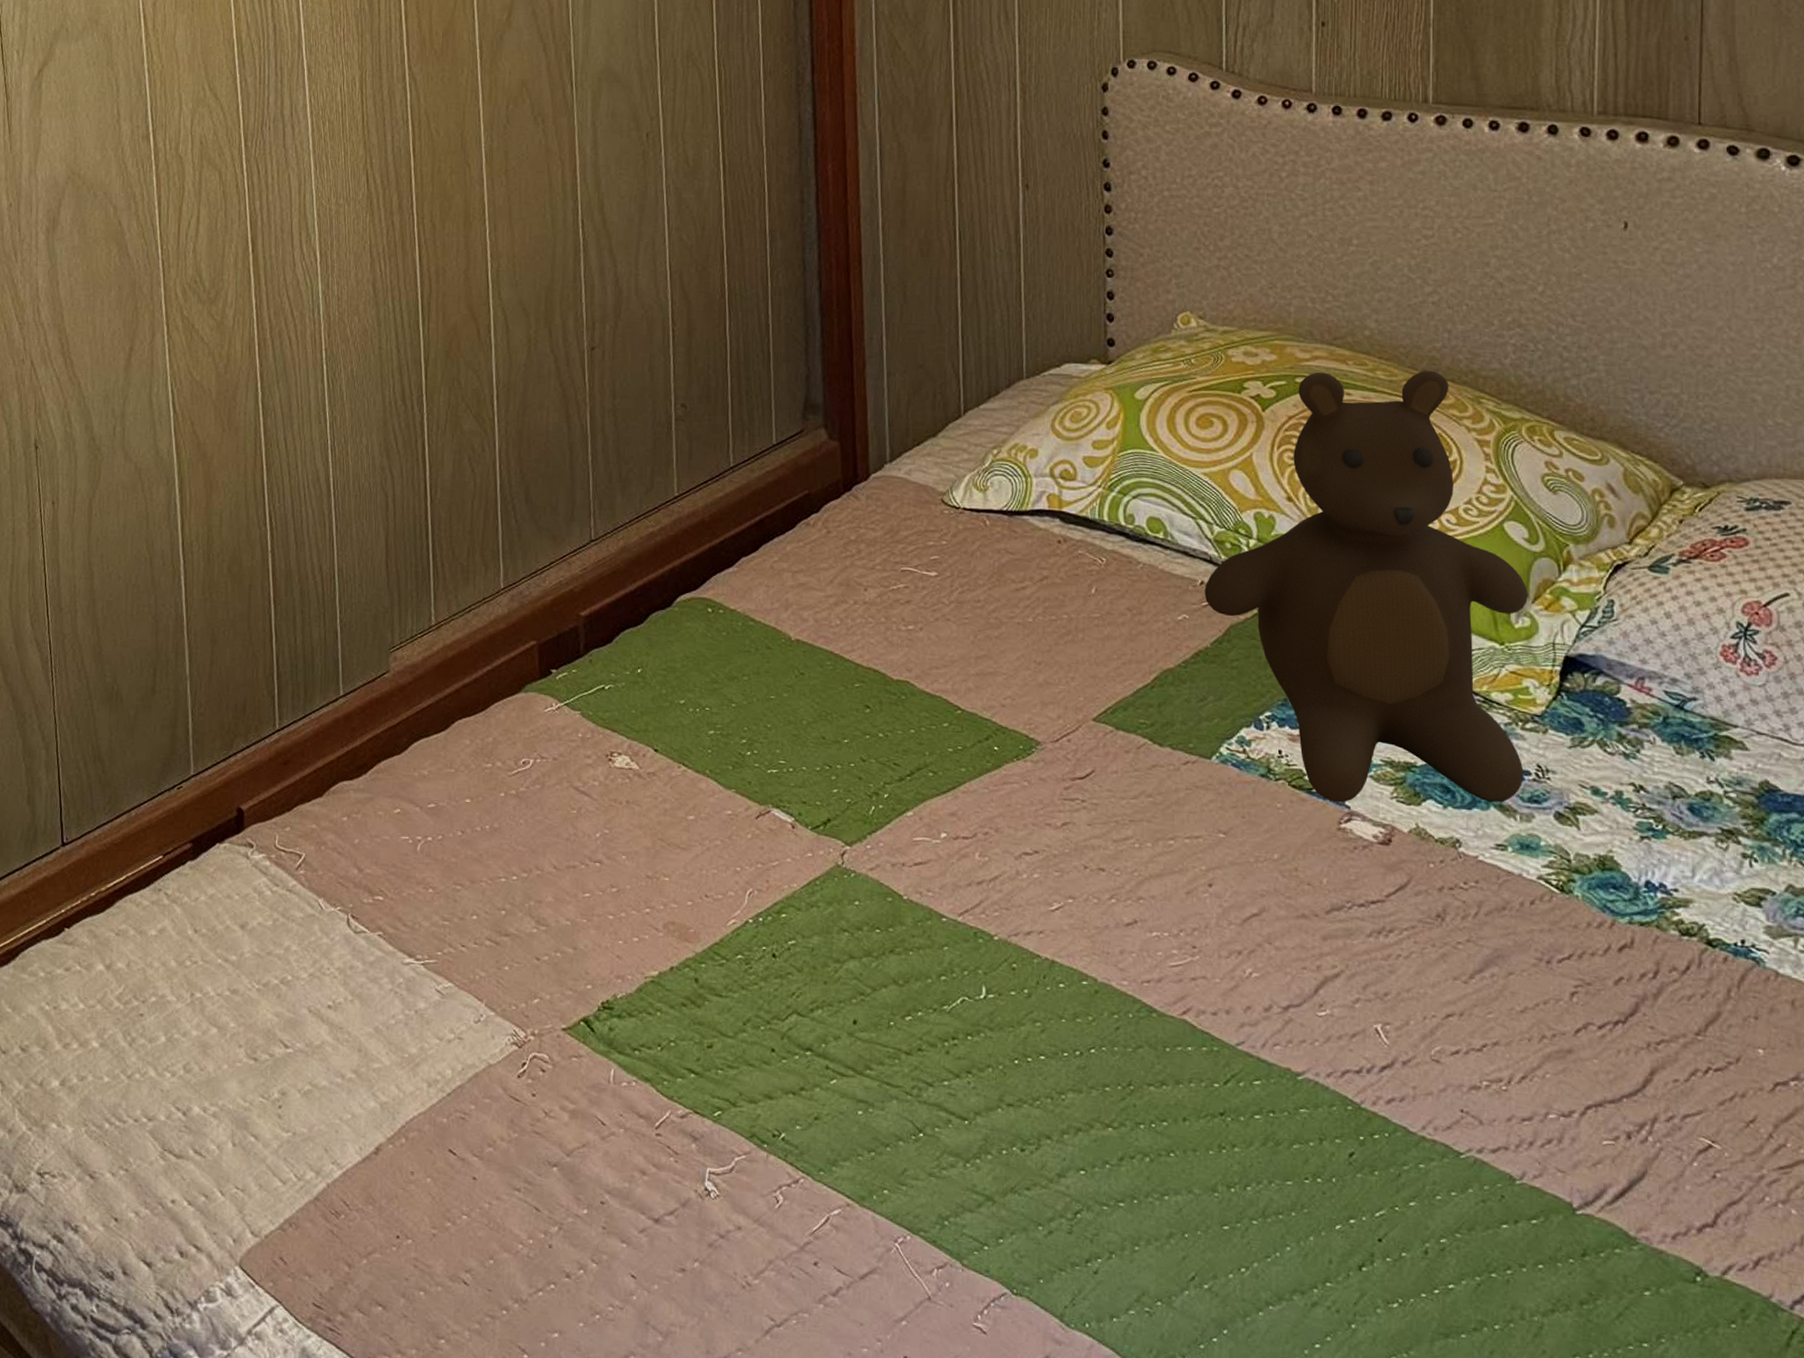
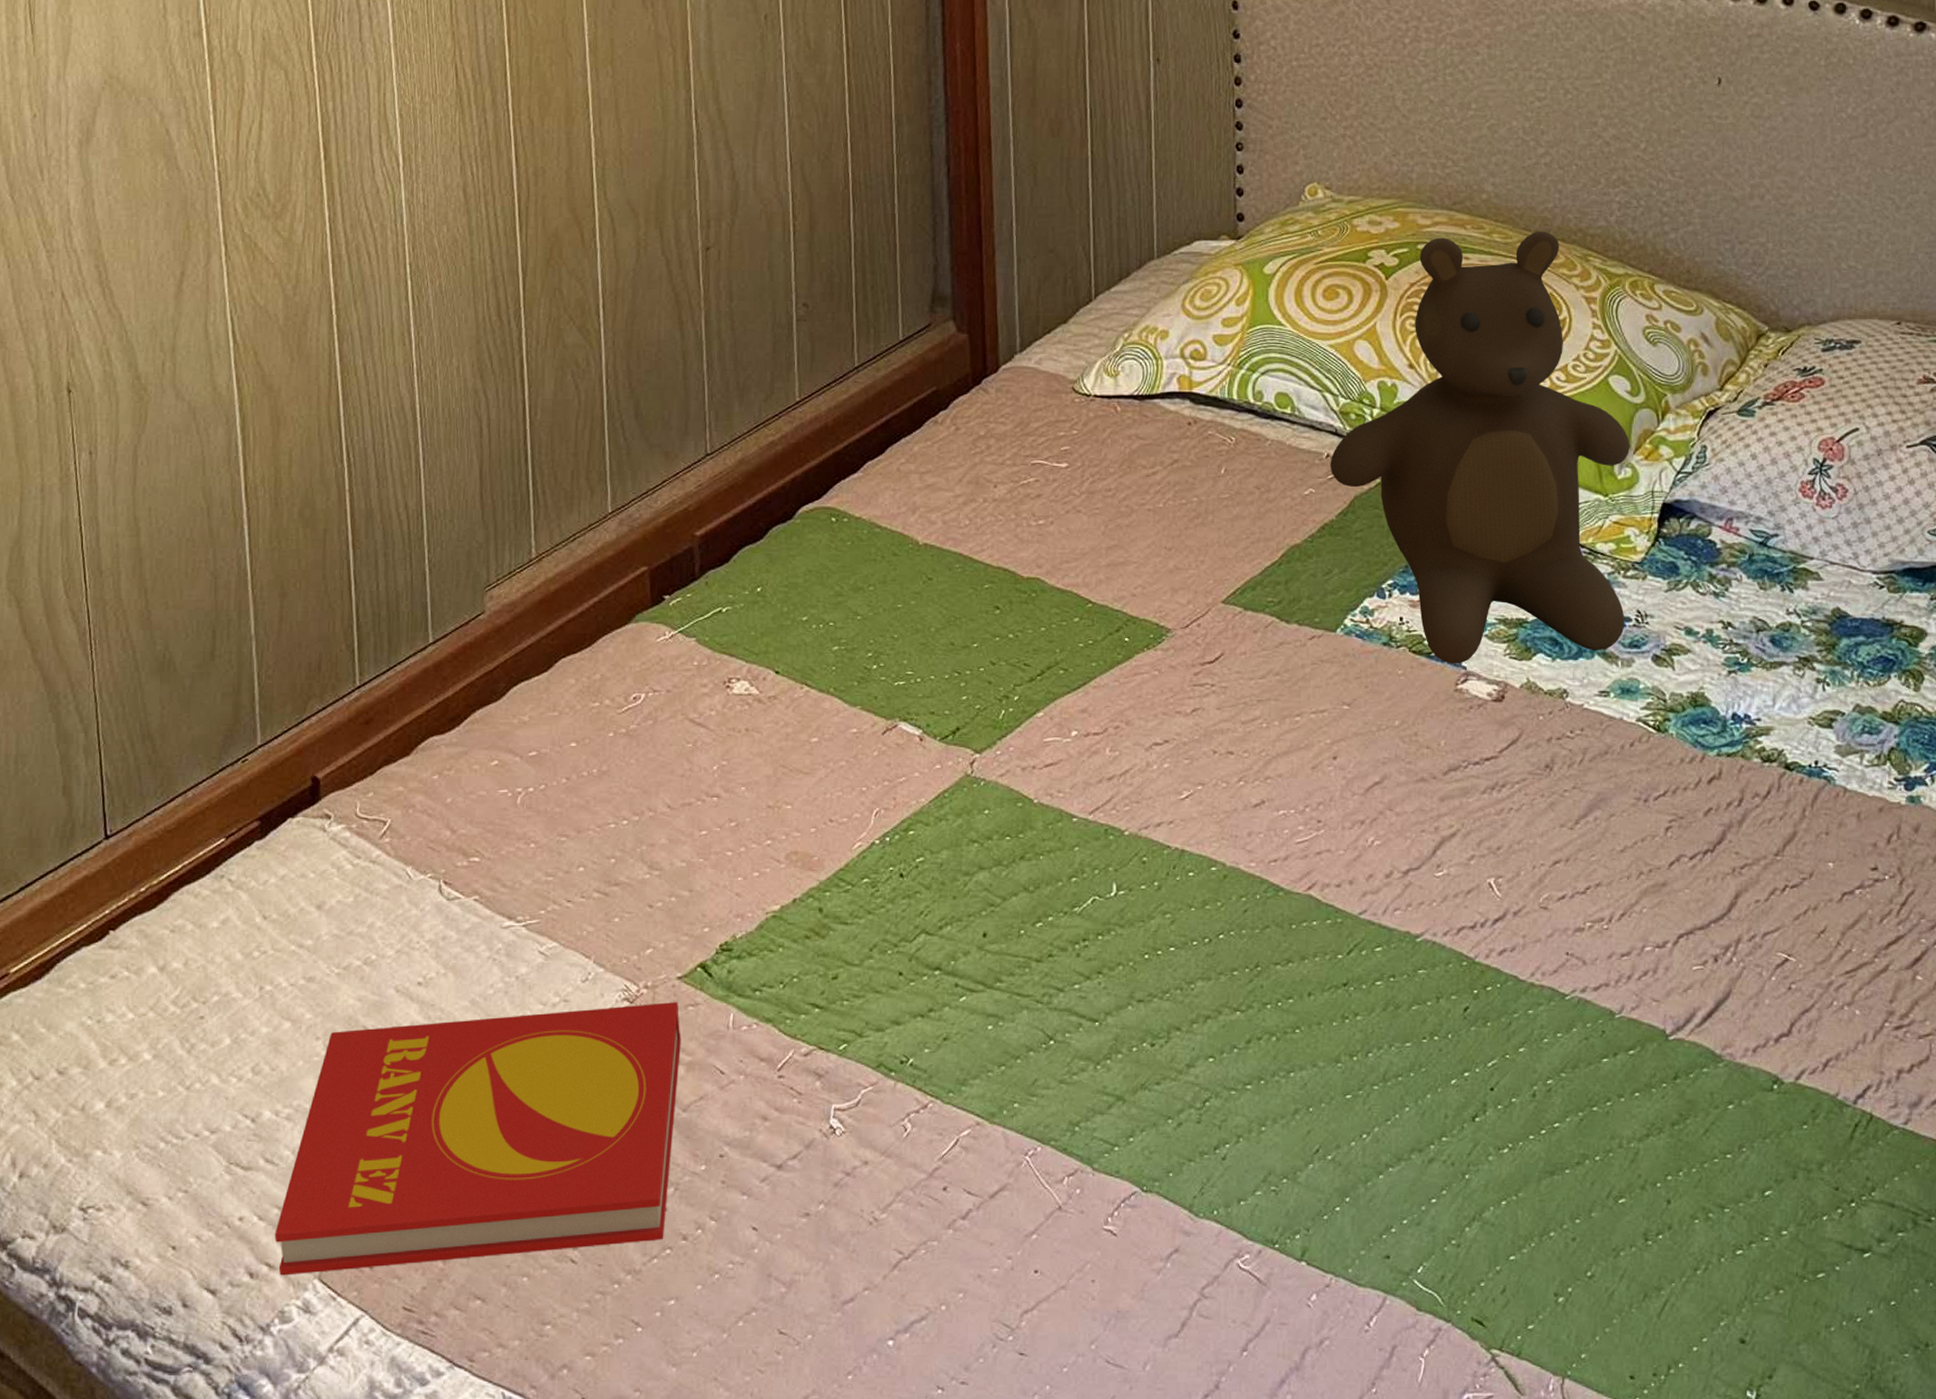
book: none [202,1041,565,1275] -> present [274,1002,681,1276]

